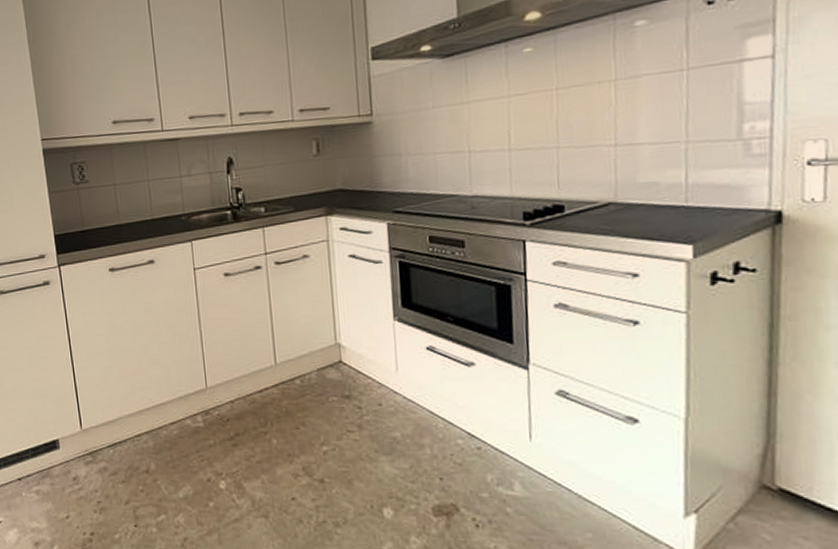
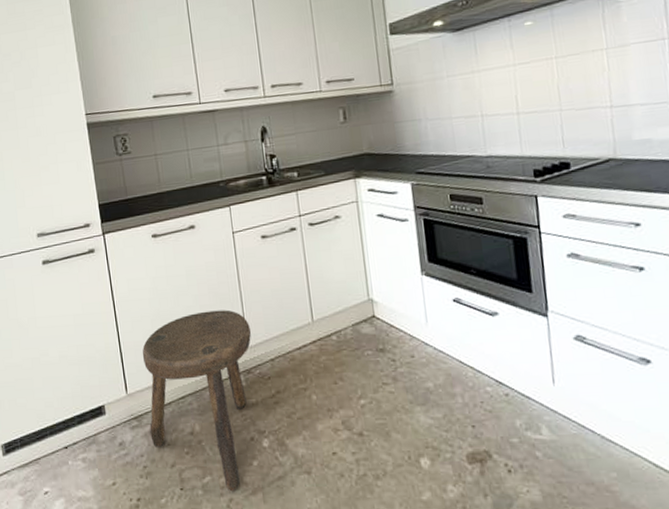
stool: none [97,348,211,531] -> present [142,309,252,492]

